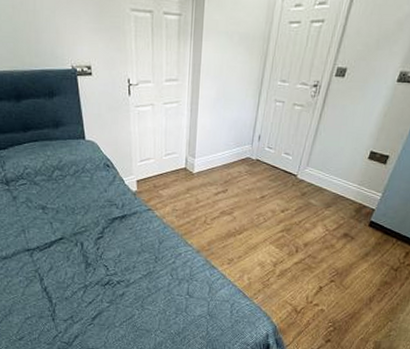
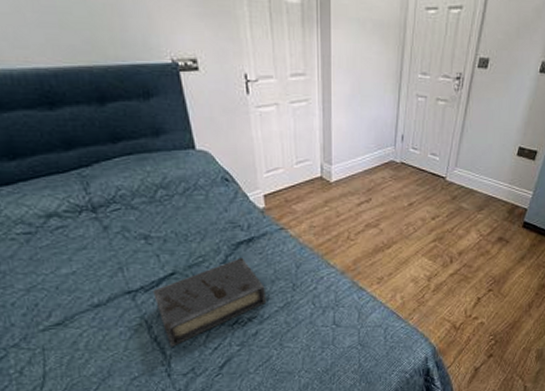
book: none [46,231,133,297] -> present [153,257,267,347]

